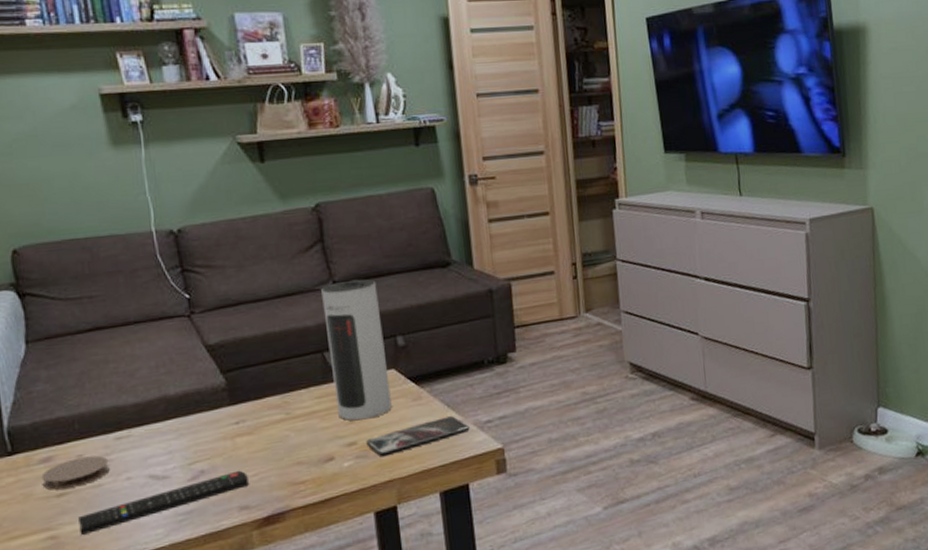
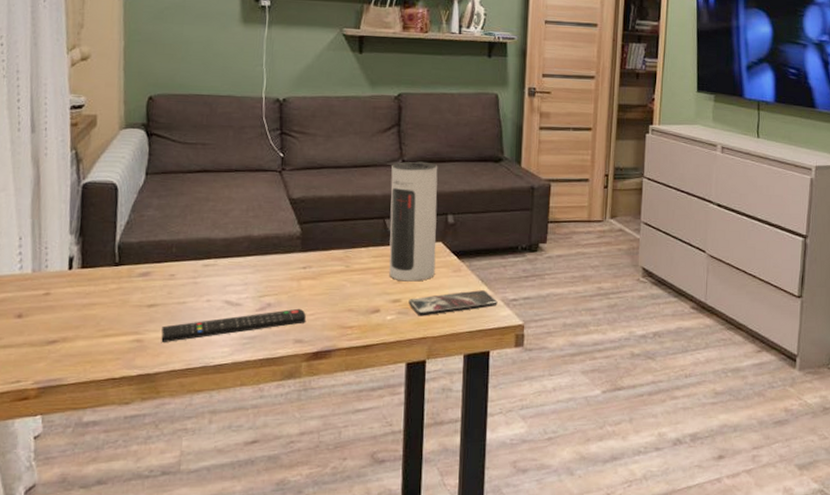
coaster: present [41,455,110,490] -> none [138,277,195,301]

